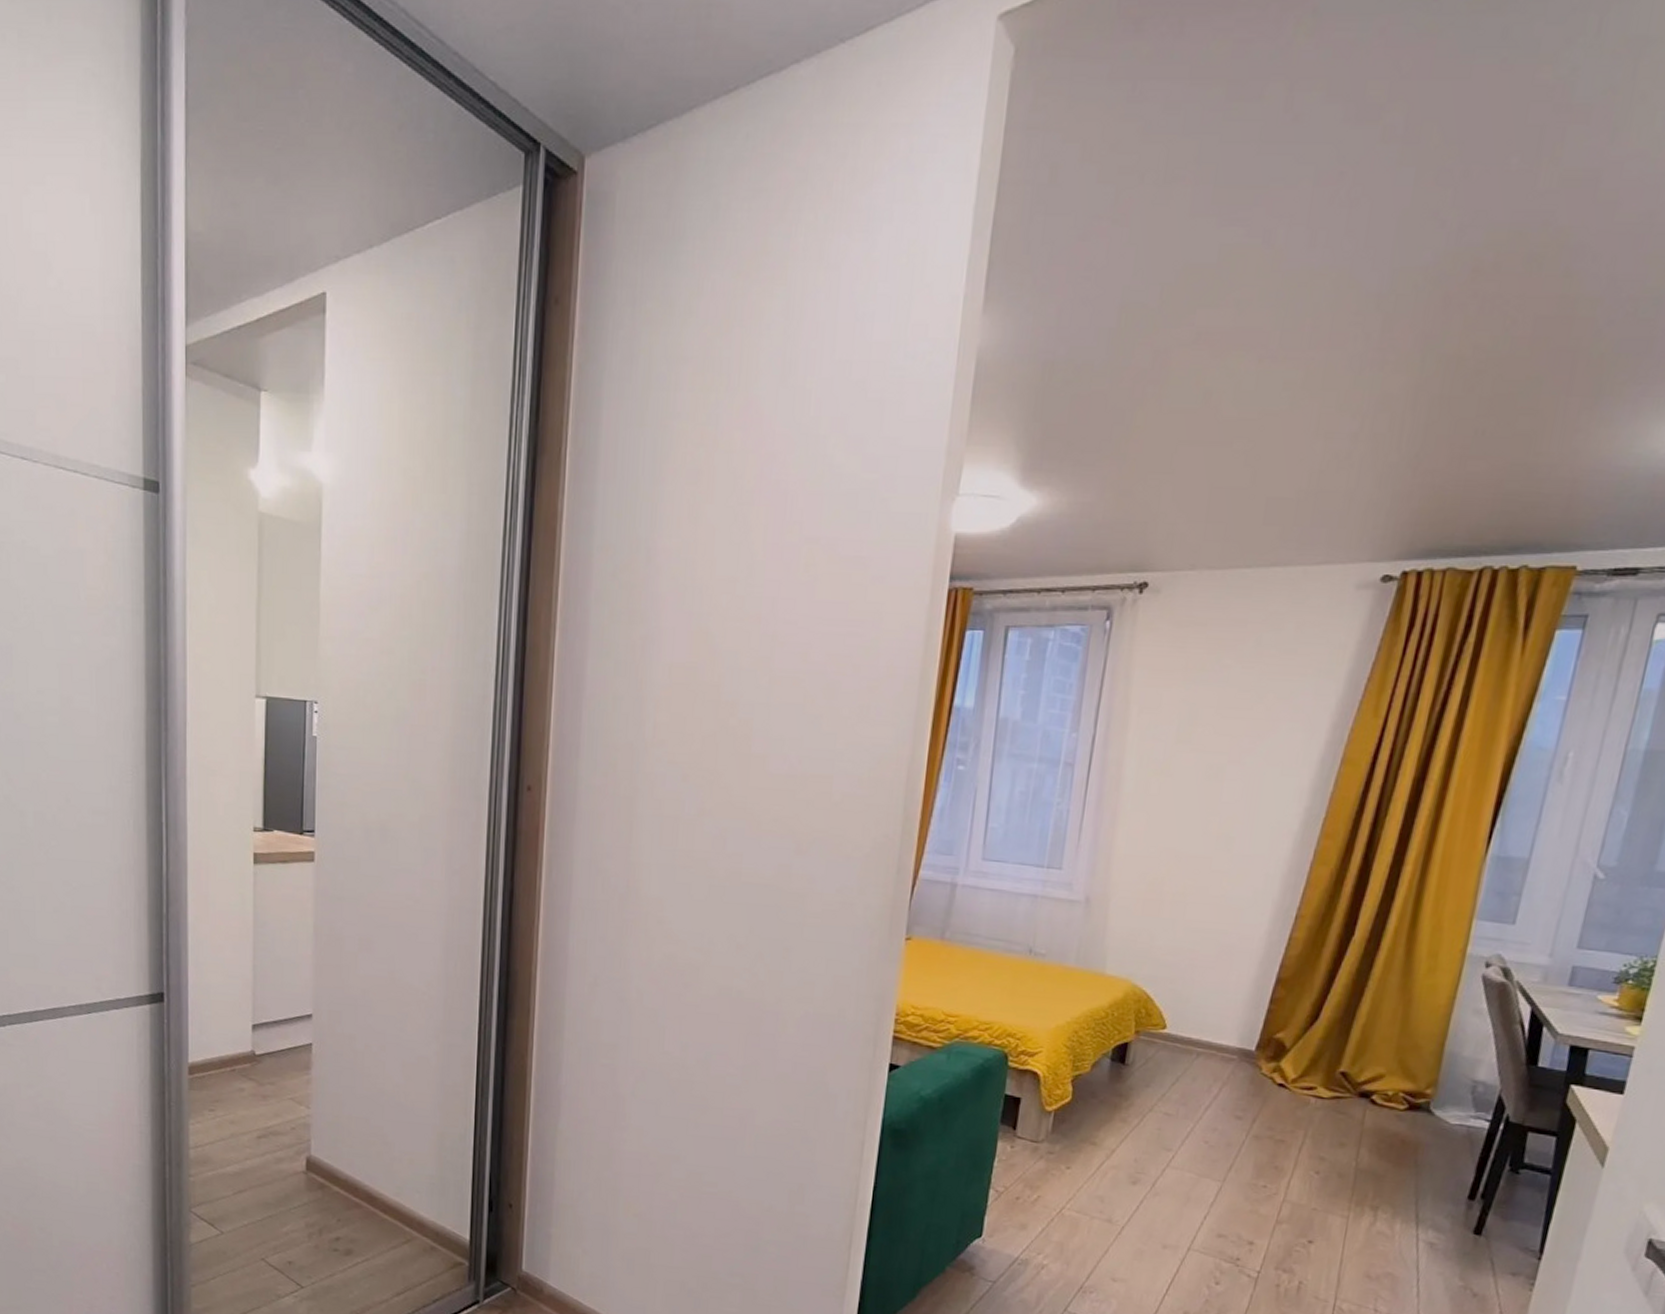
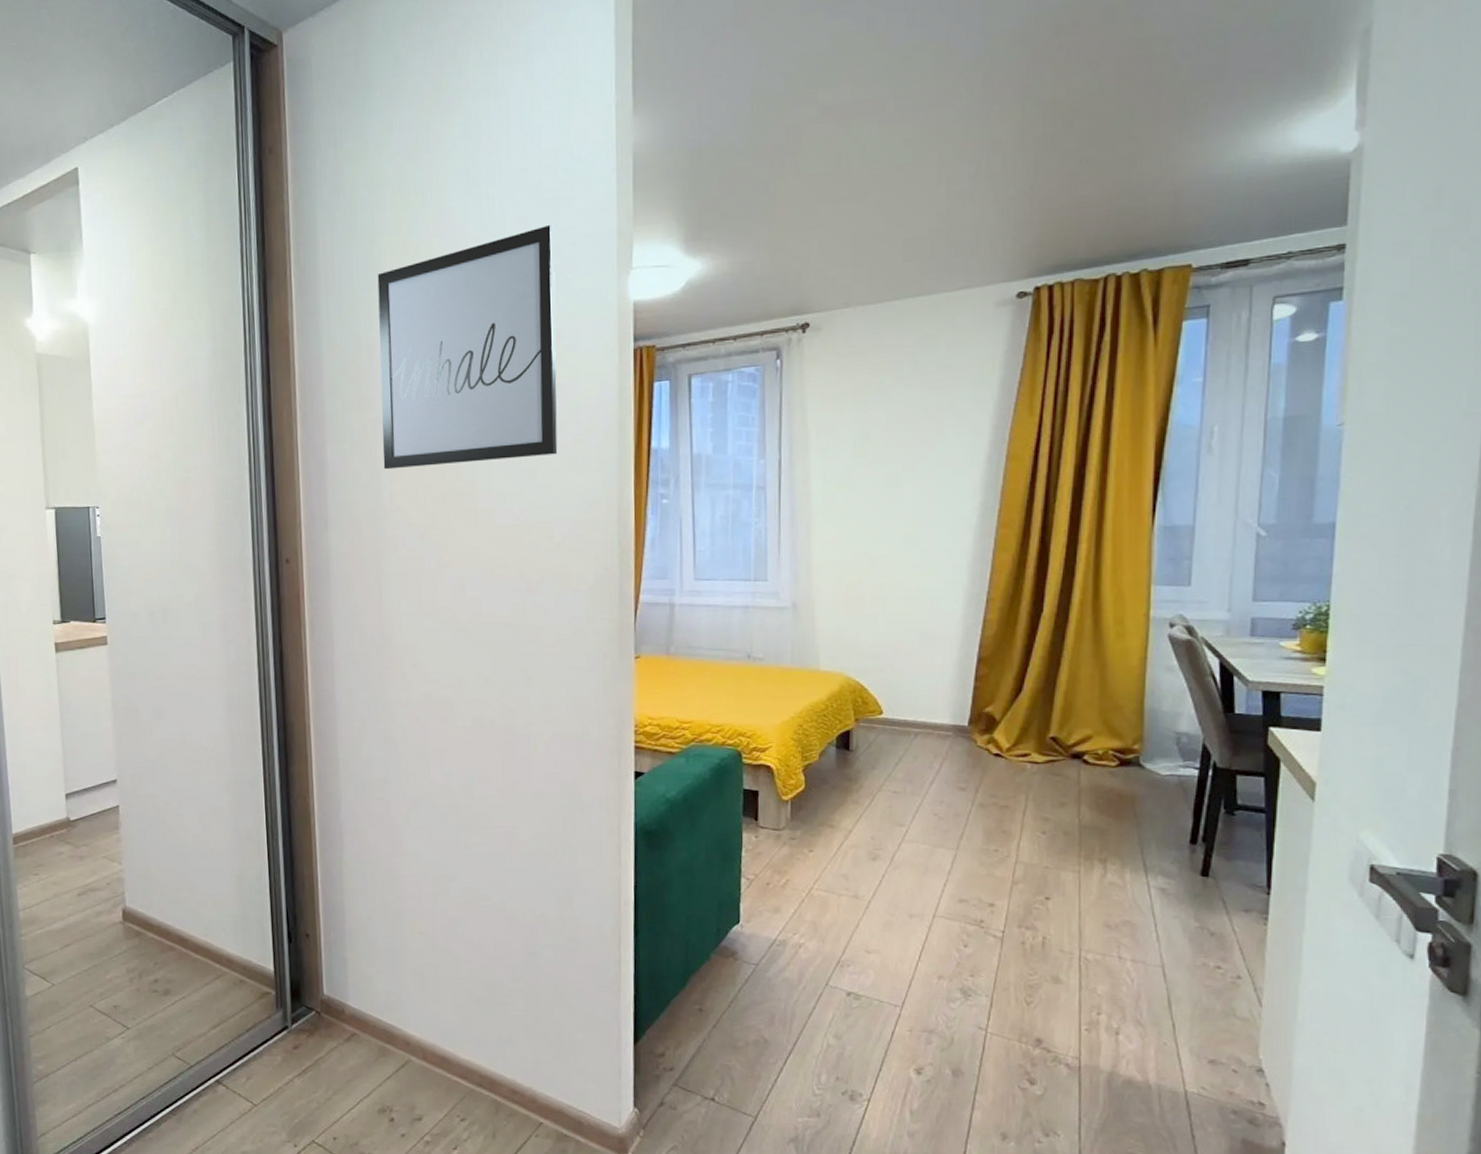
wall art: none [649,431,877,701] -> present [377,224,558,470]

